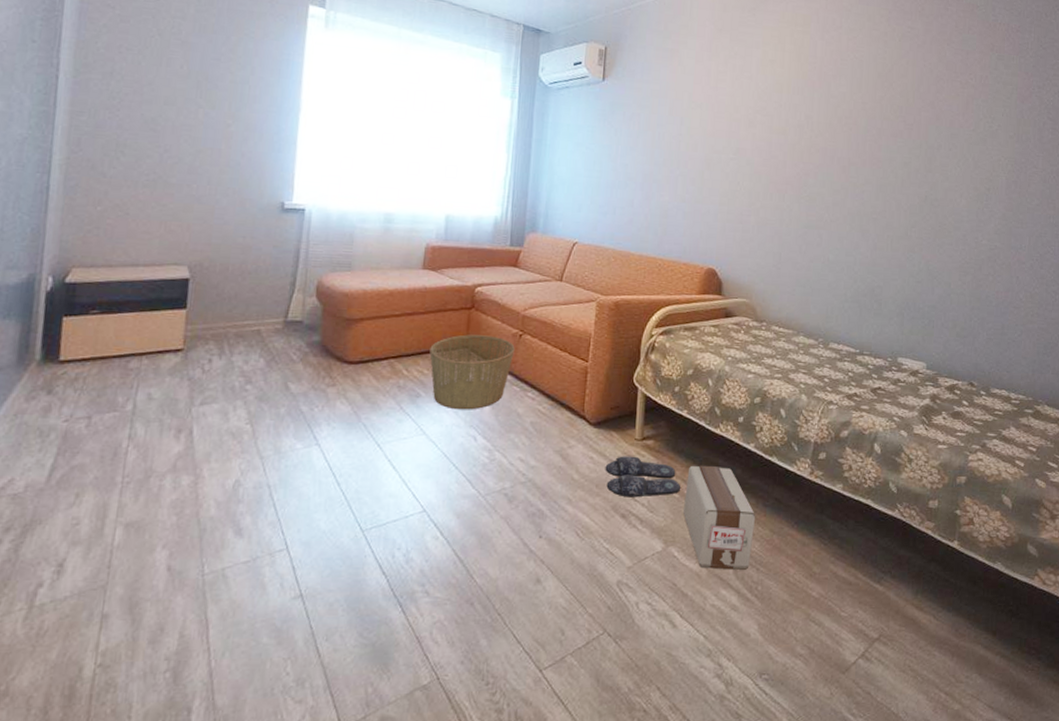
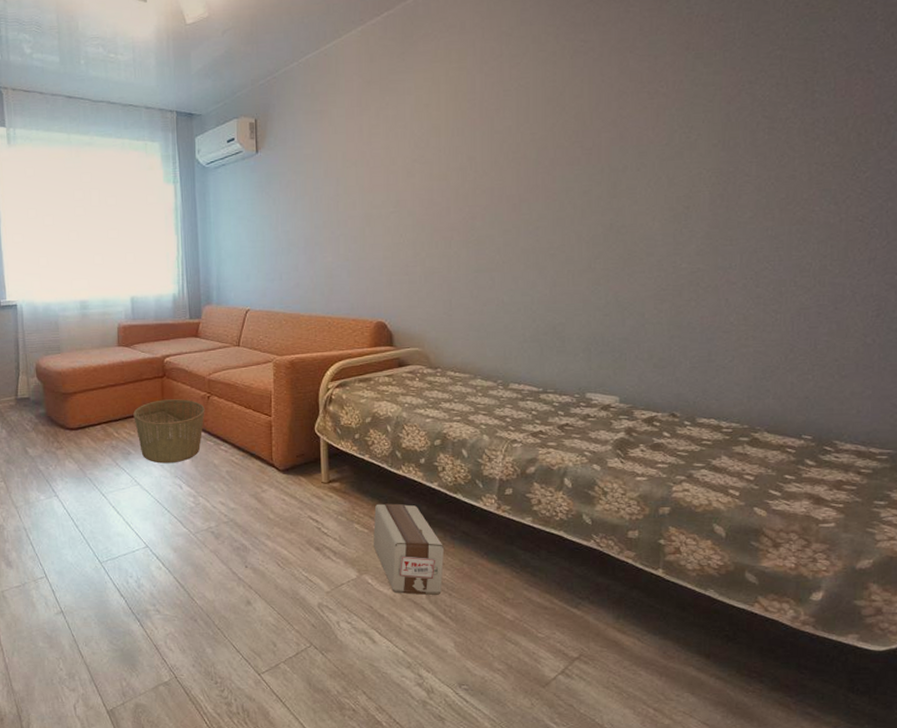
slippers: present [605,456,680,498] -> none [297,497,368,533]

